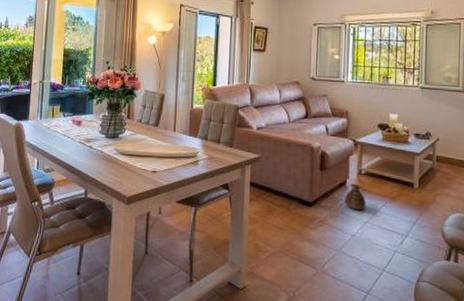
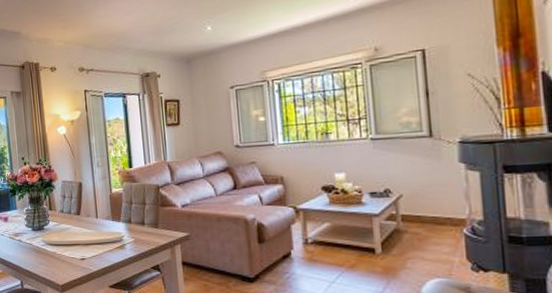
ceramic jug: present [345,183,366,210] -> none [291,254,318,283]

